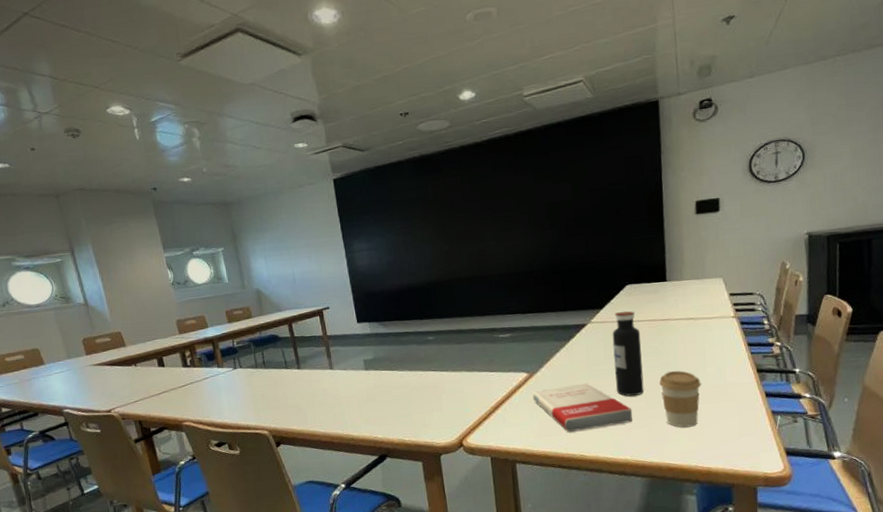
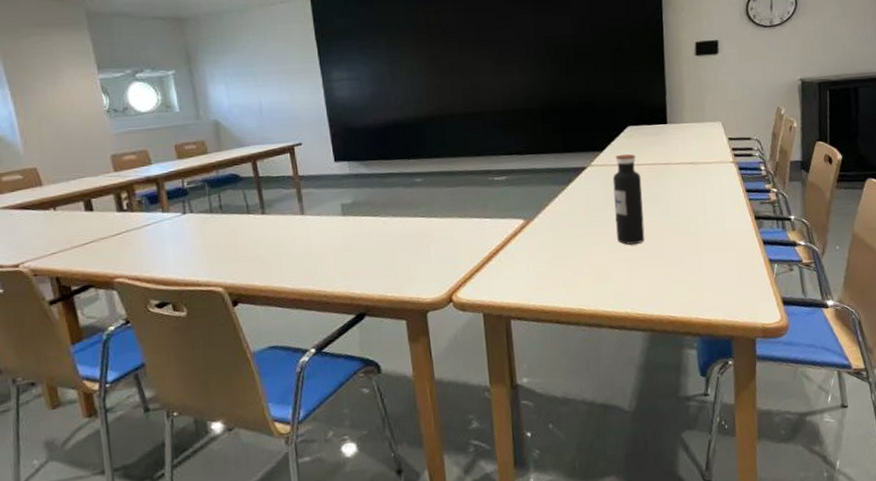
book: present [532,383,633,432] -> none [529,230,634,284]
coffee cup: present [659,370,701,428] -> none [660,217,701,278]

